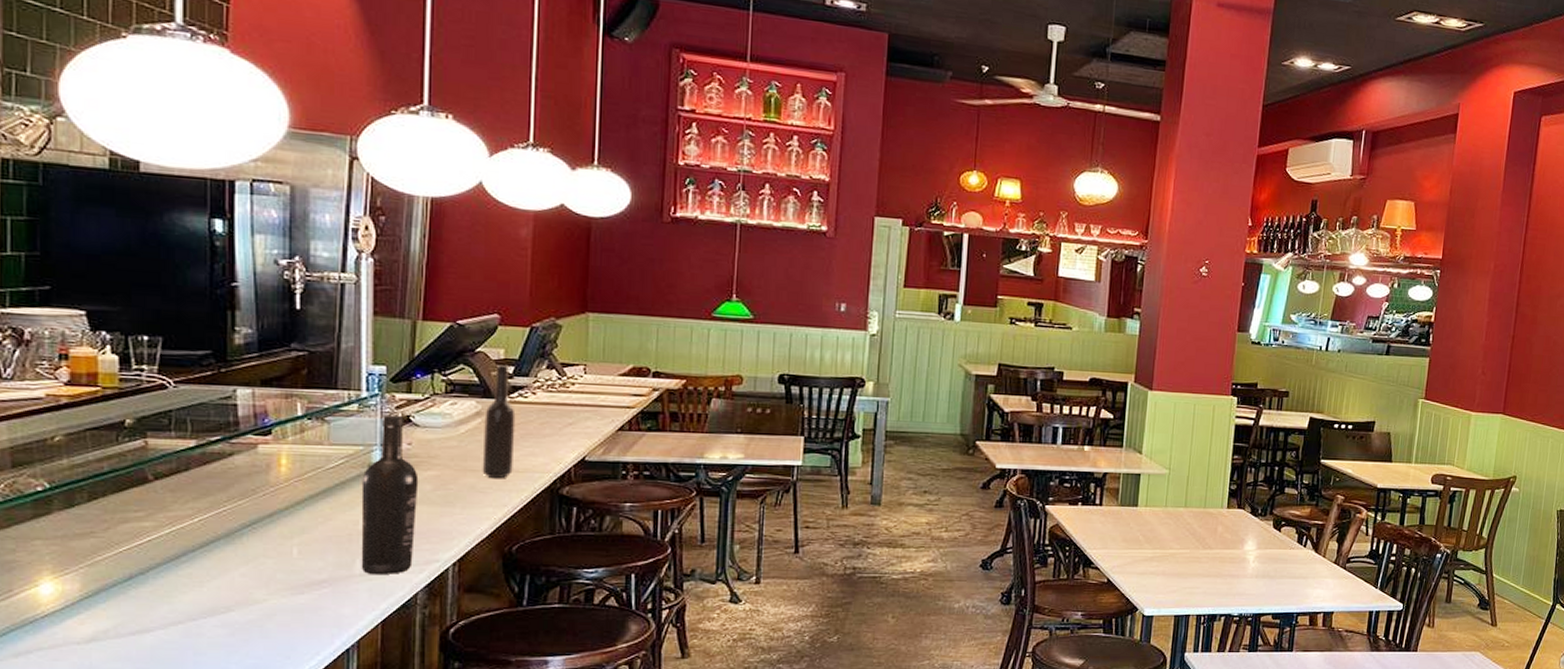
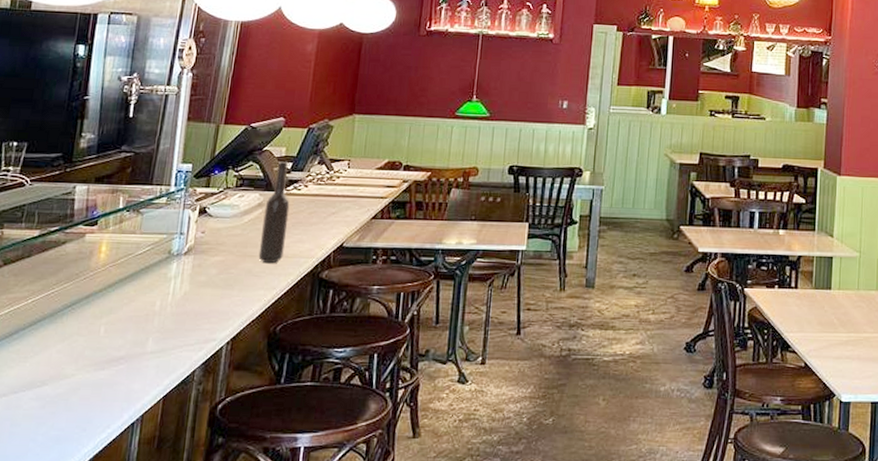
wine bottle: present [361,414,419,574] -> none [152,206,207,352]

